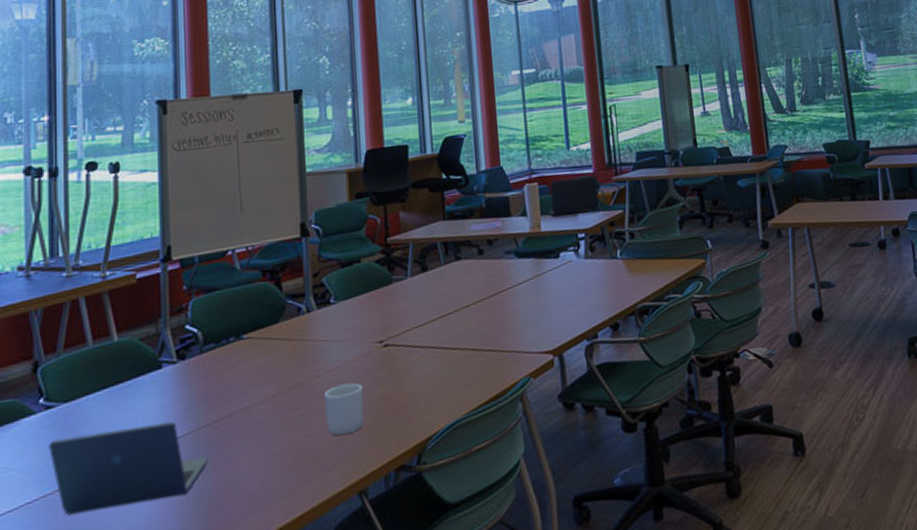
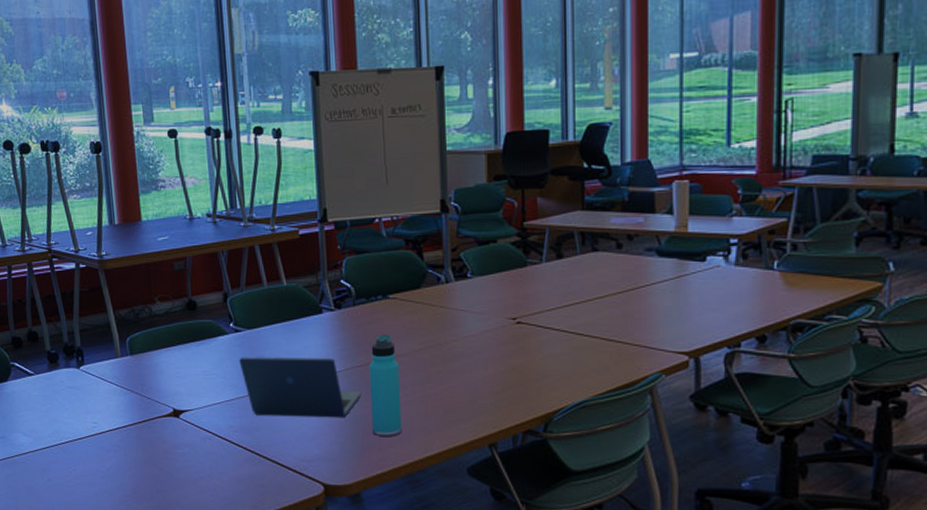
thermos bottle: none [218,381,258,510] -> present [369,334,402,438]
mug: present [324,382,364,436] -> none [460,351,496,395]
laptop: present [548,176,601,217] -> none [698,178,761,218]

